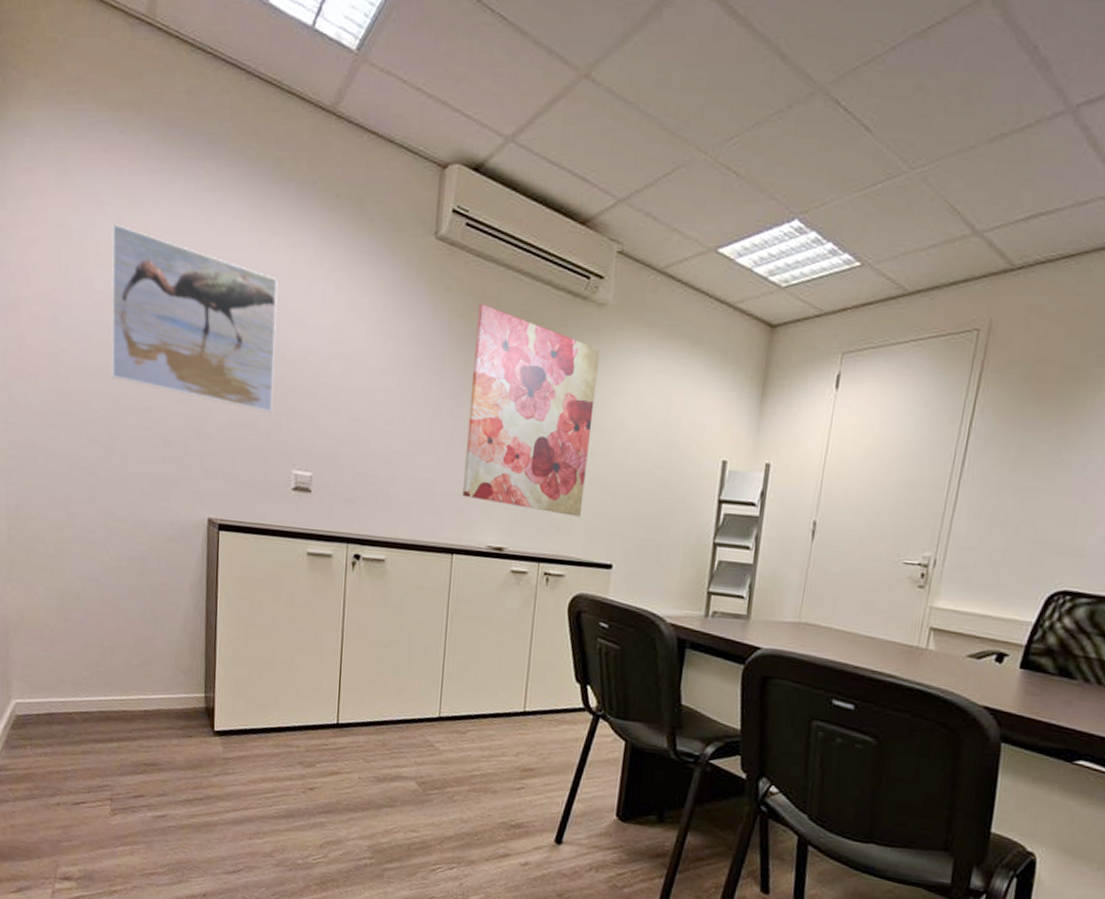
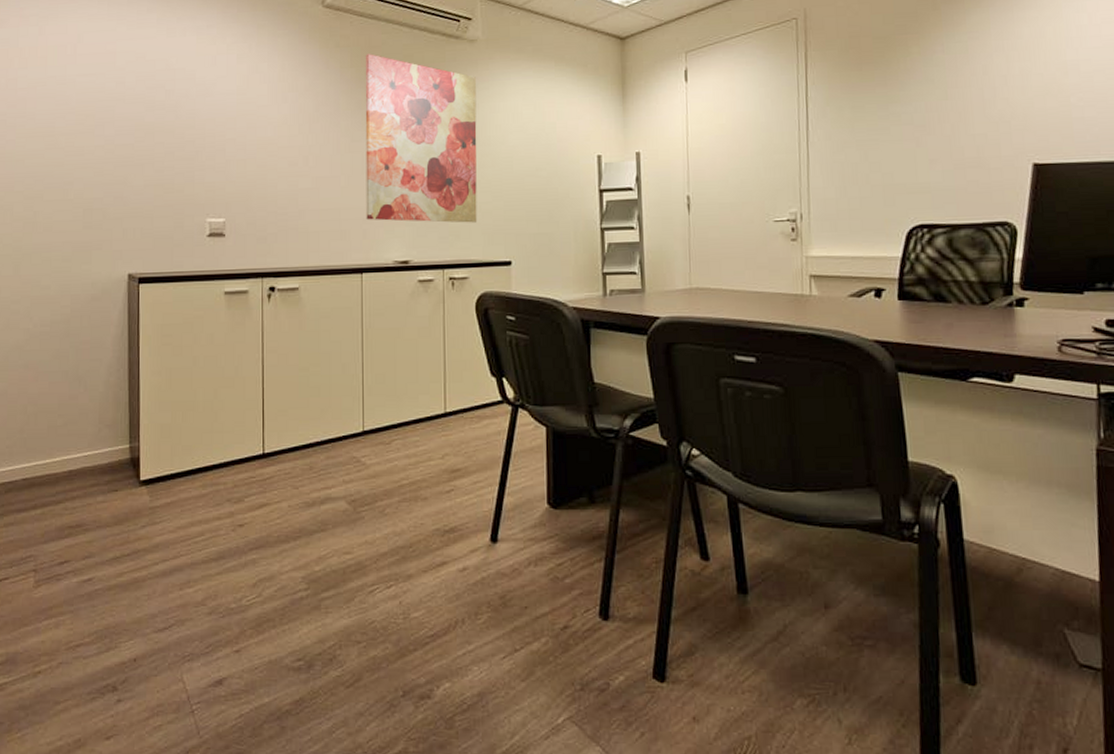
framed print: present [110,224,278,413] -> none [34,31,186,171]

